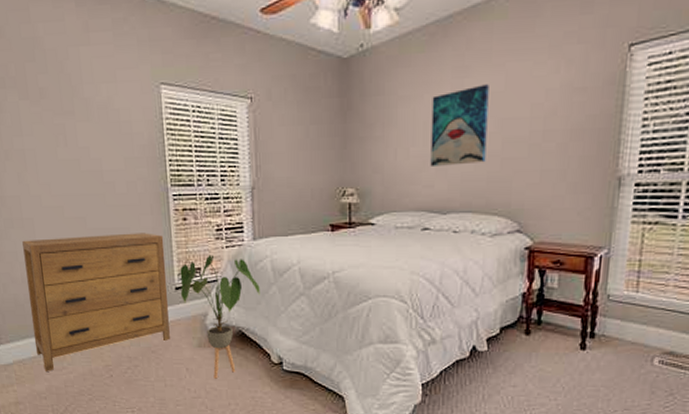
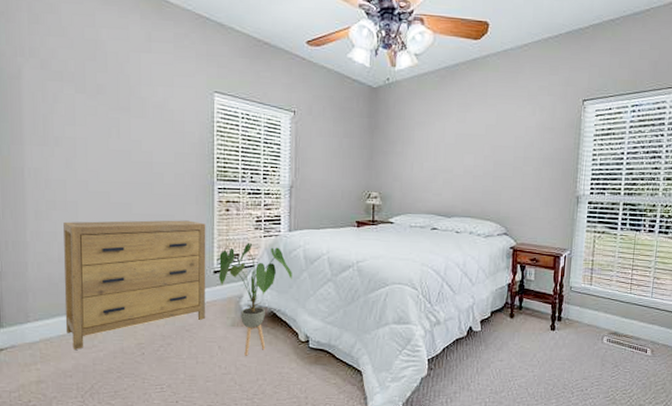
wall art: present [430,84,489,166] -> none [439,119,485,179]

